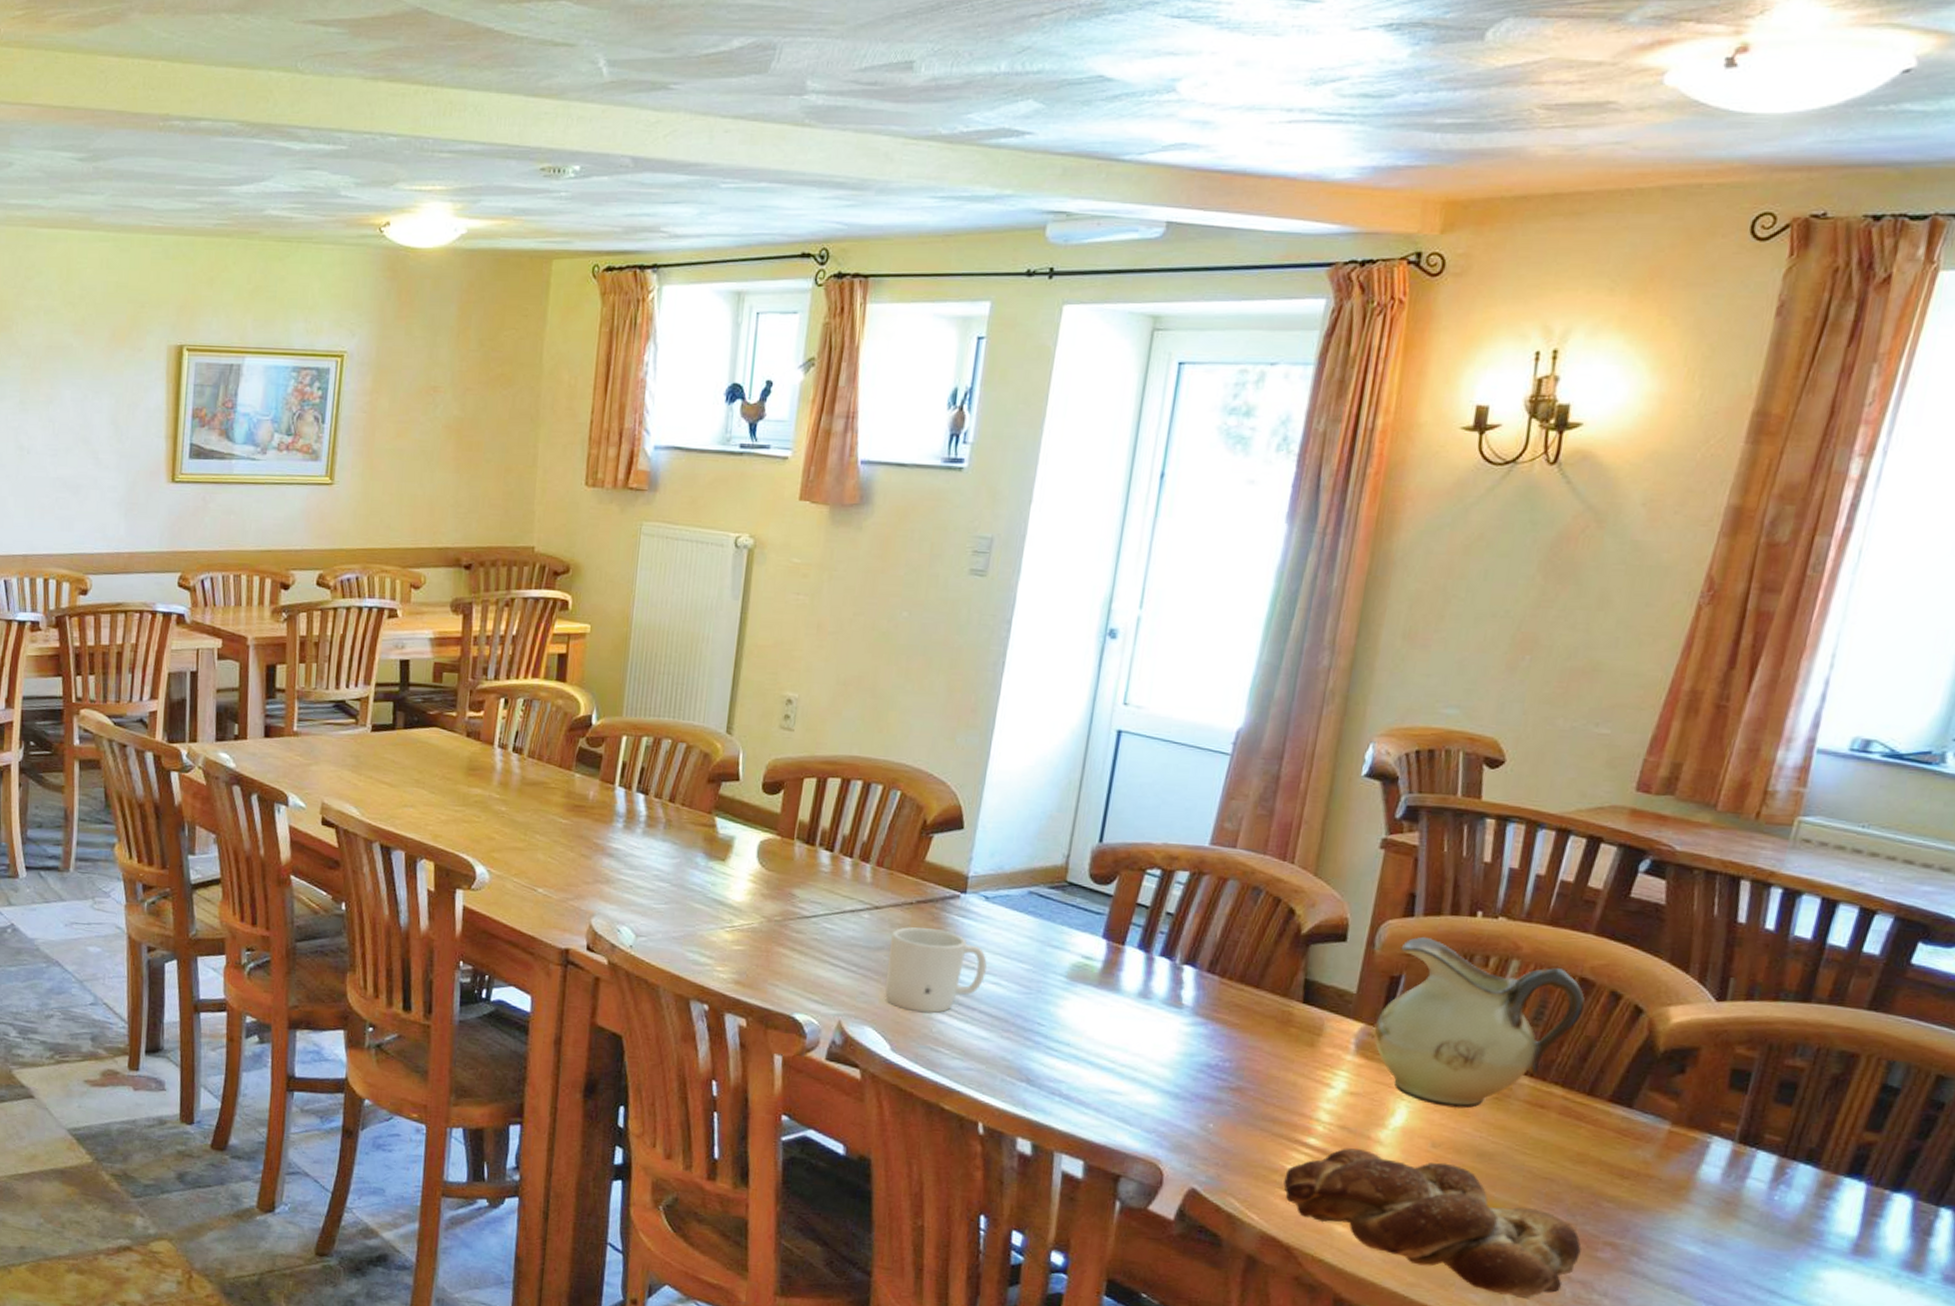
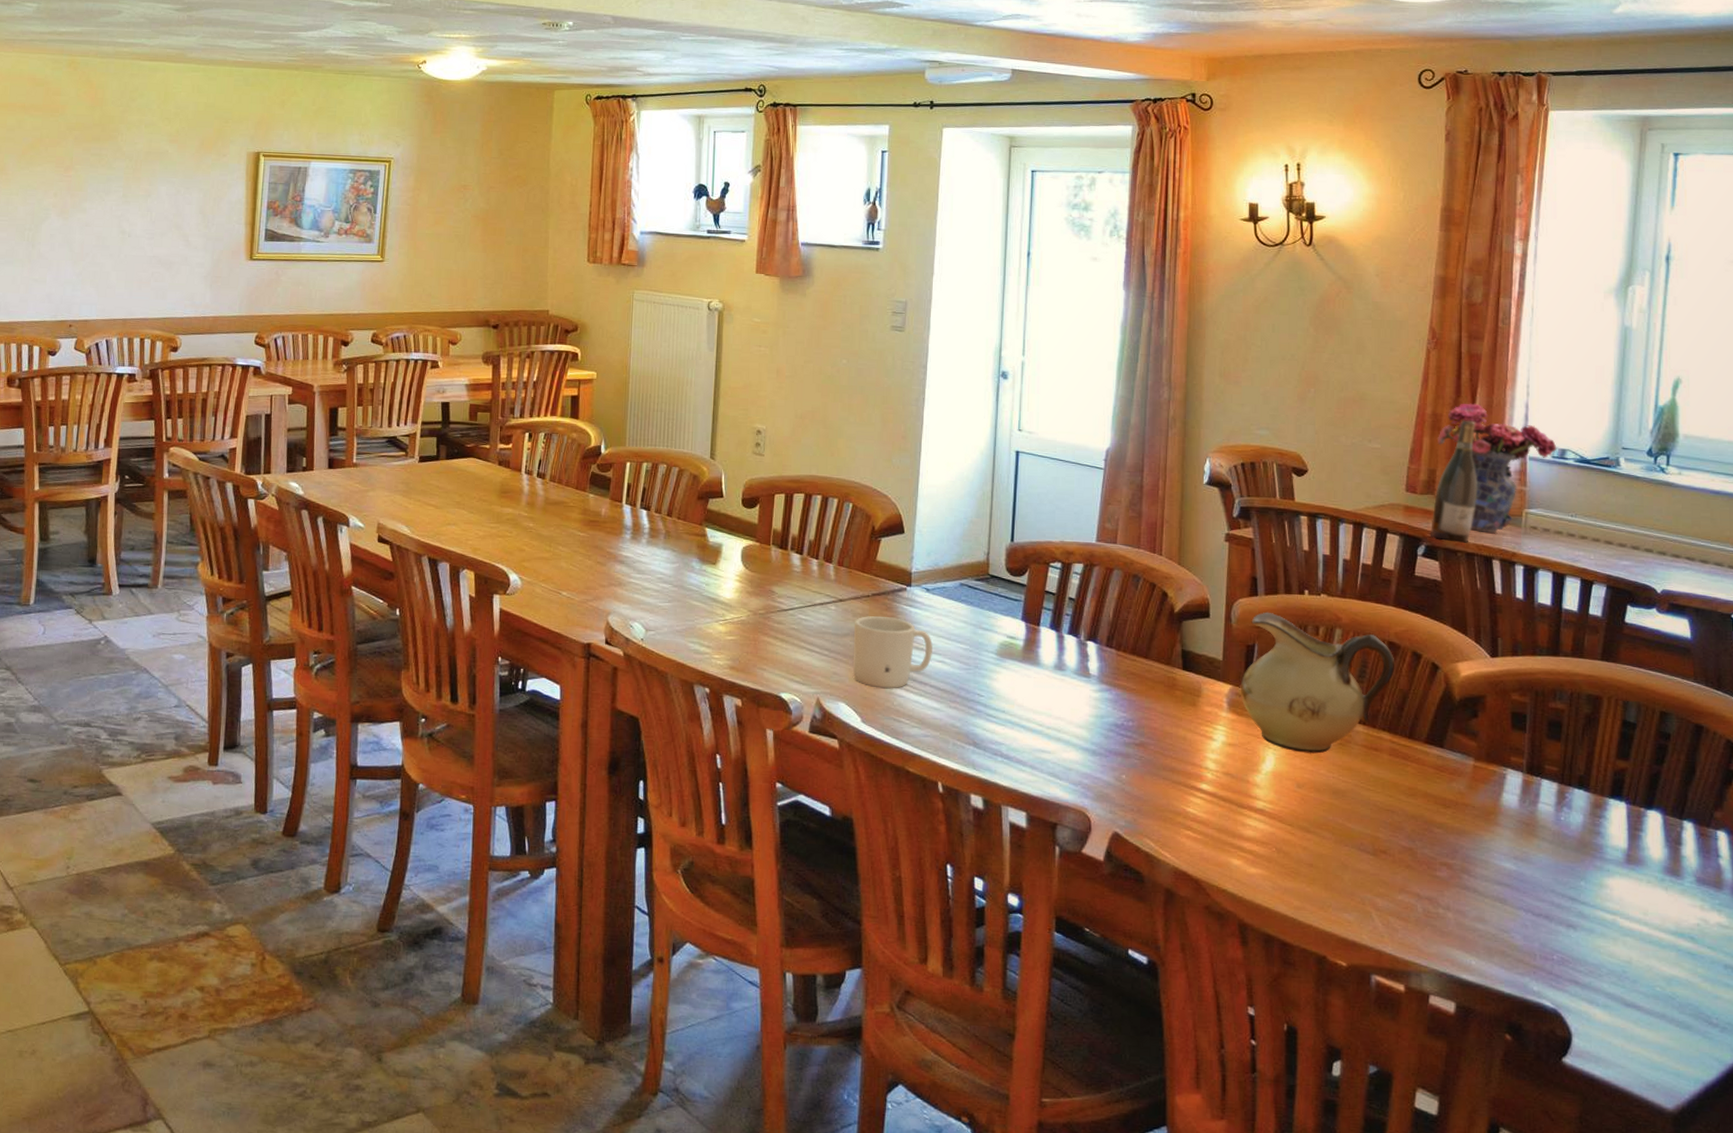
bread loaf: present [1283,1148,1581,1298] -> none [1187,791,1424,915]
wine bottle: none [1660,699,1749,858] -> present [1431,420,1478,543]
flower arrangement: none [1691,676,1860,847] -> present [1438,403,1557,534]

